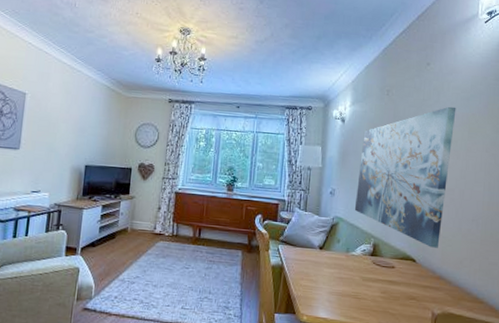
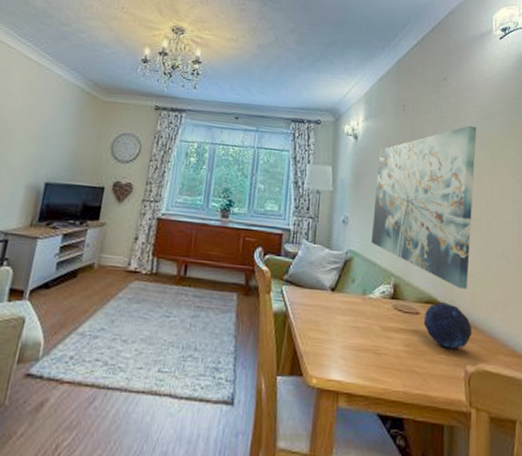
decorative orb: none [398,258,441,297] -> present [423,302,472,350]

